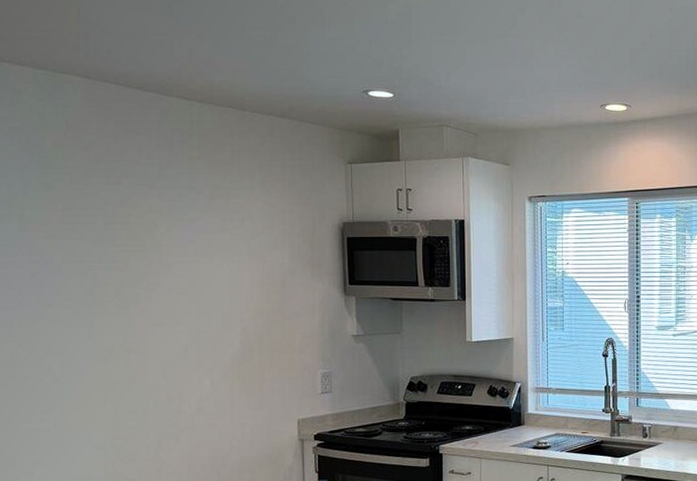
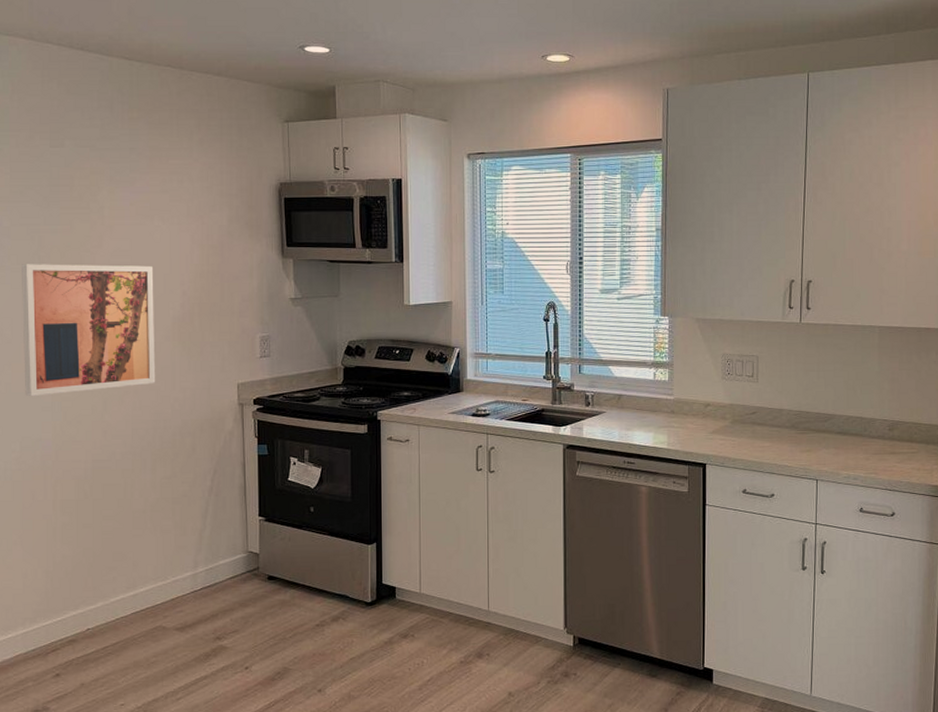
wall art: none [73,301,214,434] -> present [22,264,156,396]

